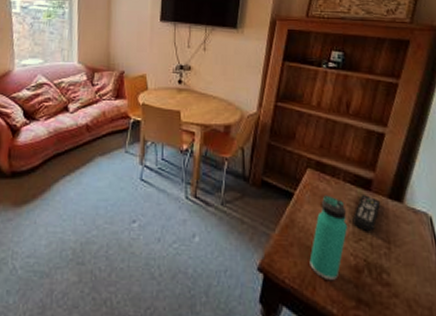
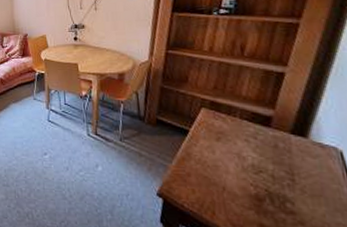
thermos bottle: present [309,195,347,281] -> none [207,132,246,208]
remote control: present [352,195,381,232] -> none [251,131,283,165]

